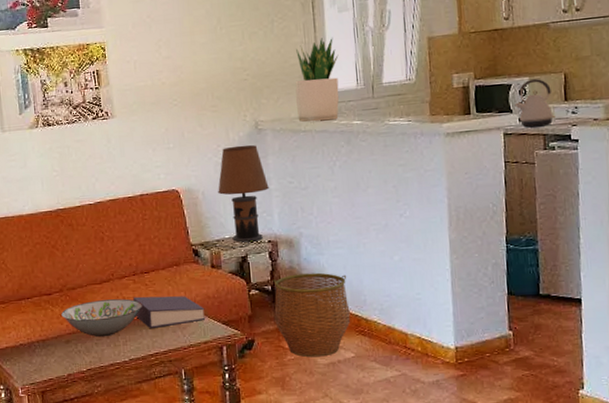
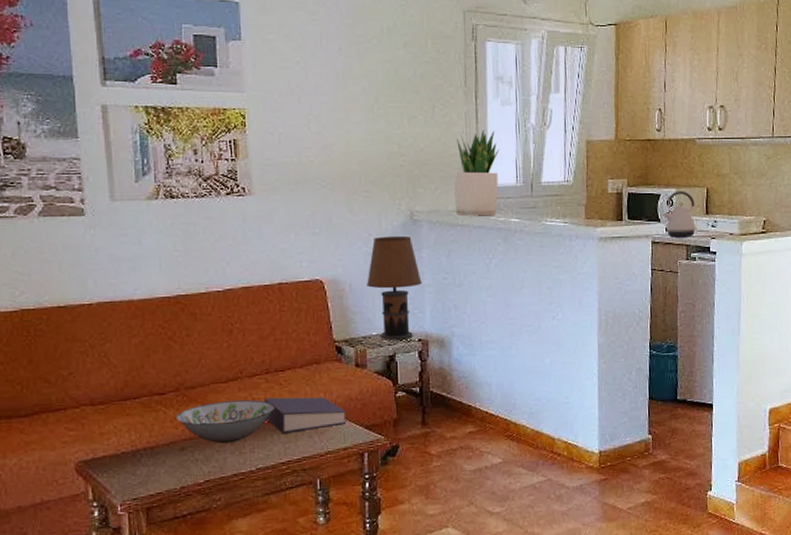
basket: present [273,272,351,358] -> none [420,374,500,464]

